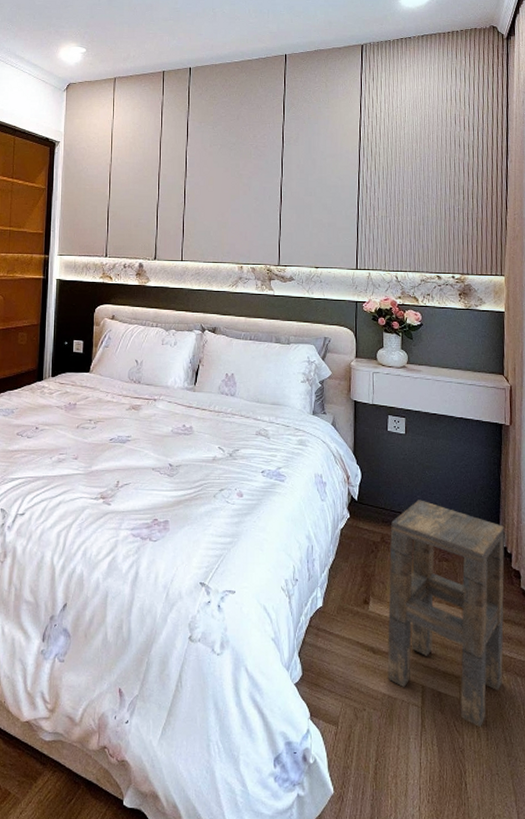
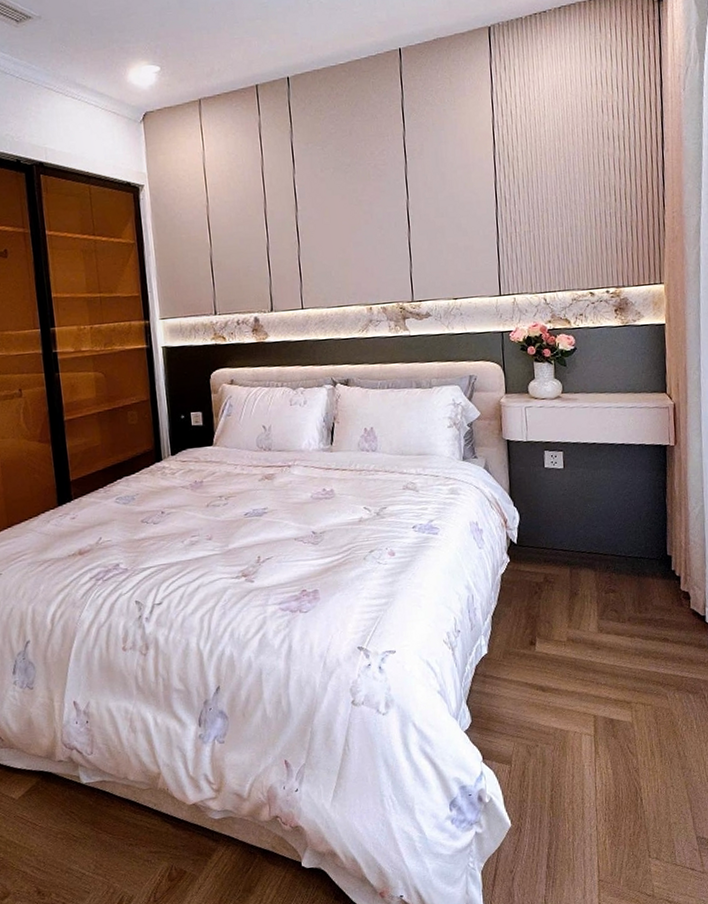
side table: present [387,499,505,728] -> none [553,534,675,747]

